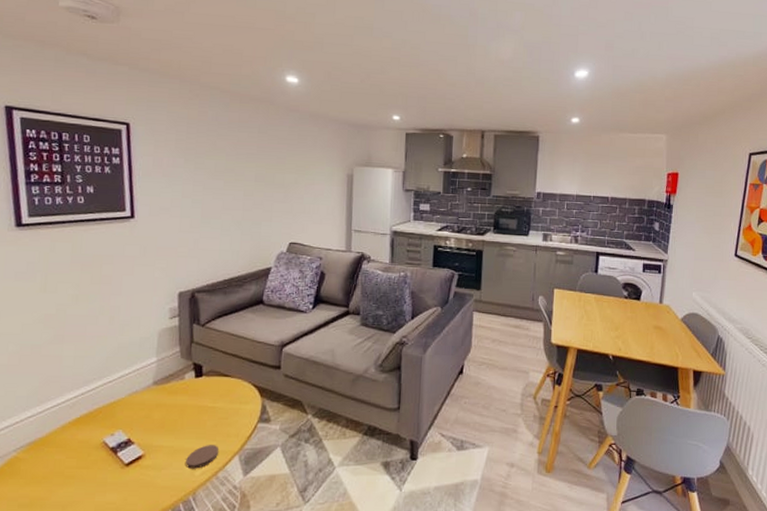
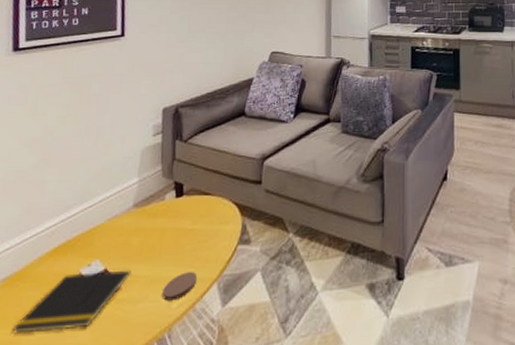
notepad: none [41,440,154,491] -> present [12,270,131,334]

